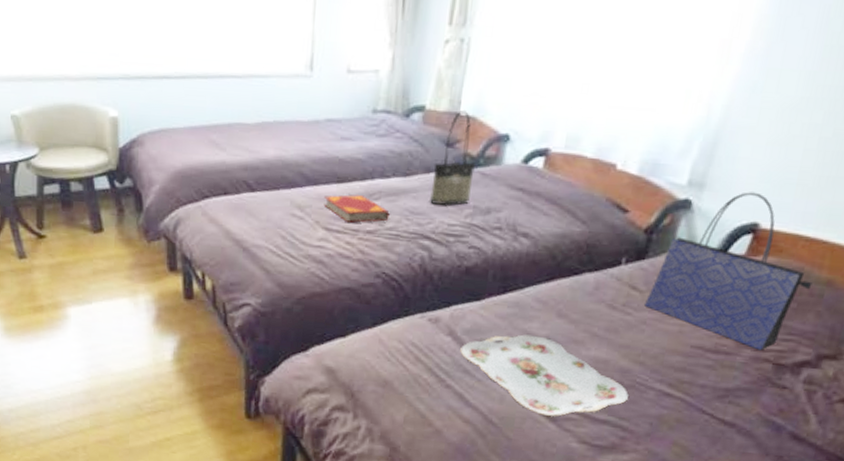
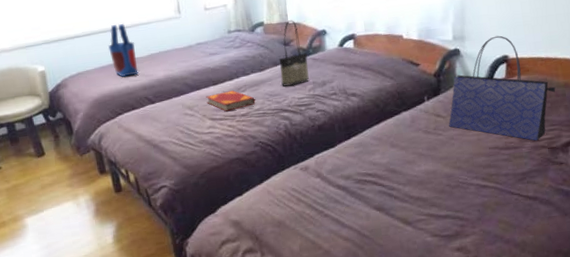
tote bag: none [206,70,243,148] -> present [108,24,139,78]
serving tray: present [460,334,629,416] -> none [328,164,457,222]

